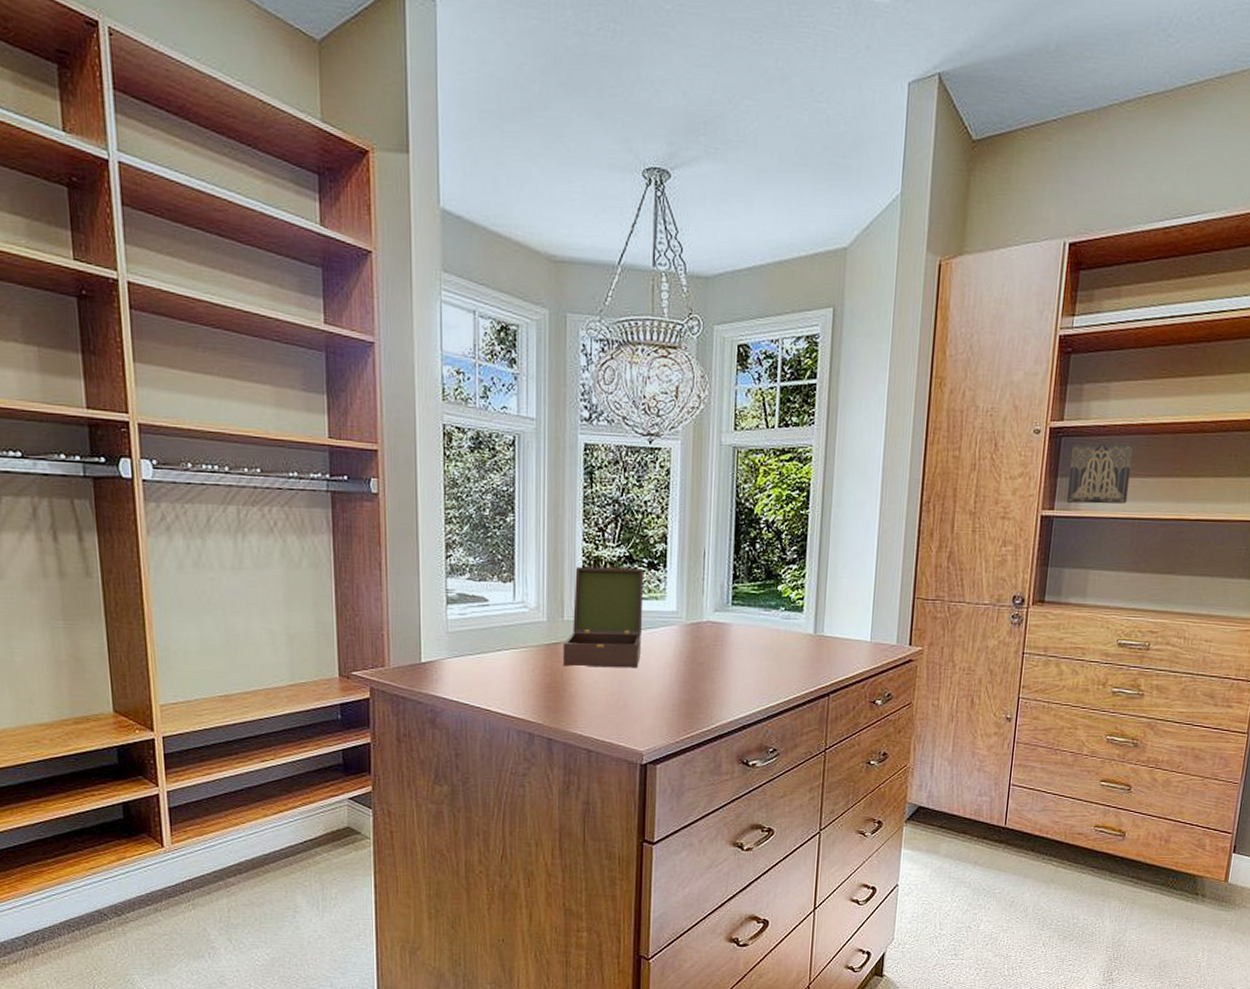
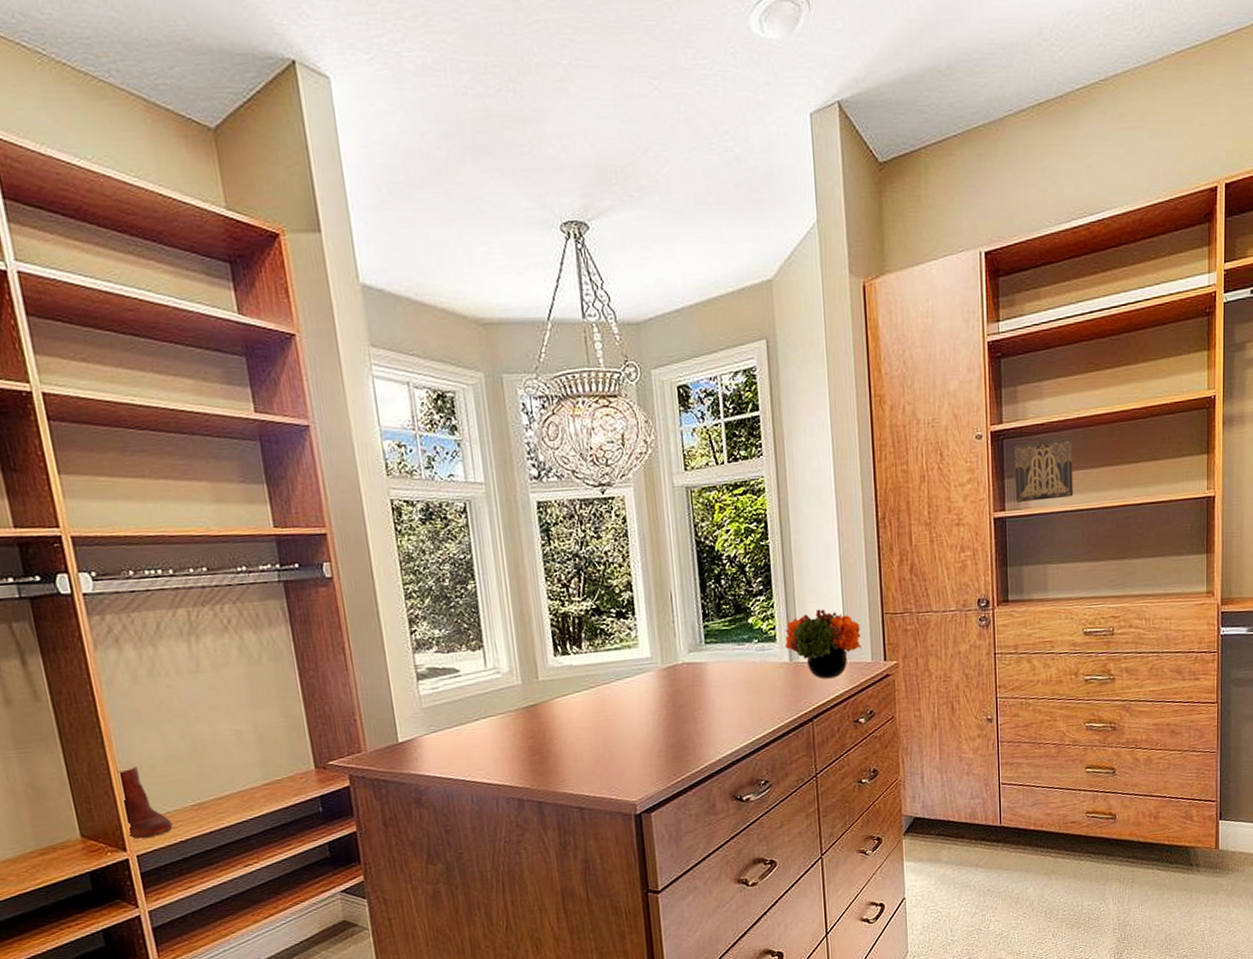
boot: none [153,651,199,722] -> present [117,766,173,839]
jewelry box: present [562,565,644,667] -> none [540,619,621,727]
flower arrangement: none [811,585,889,656] -> present [784,609,861,680]

